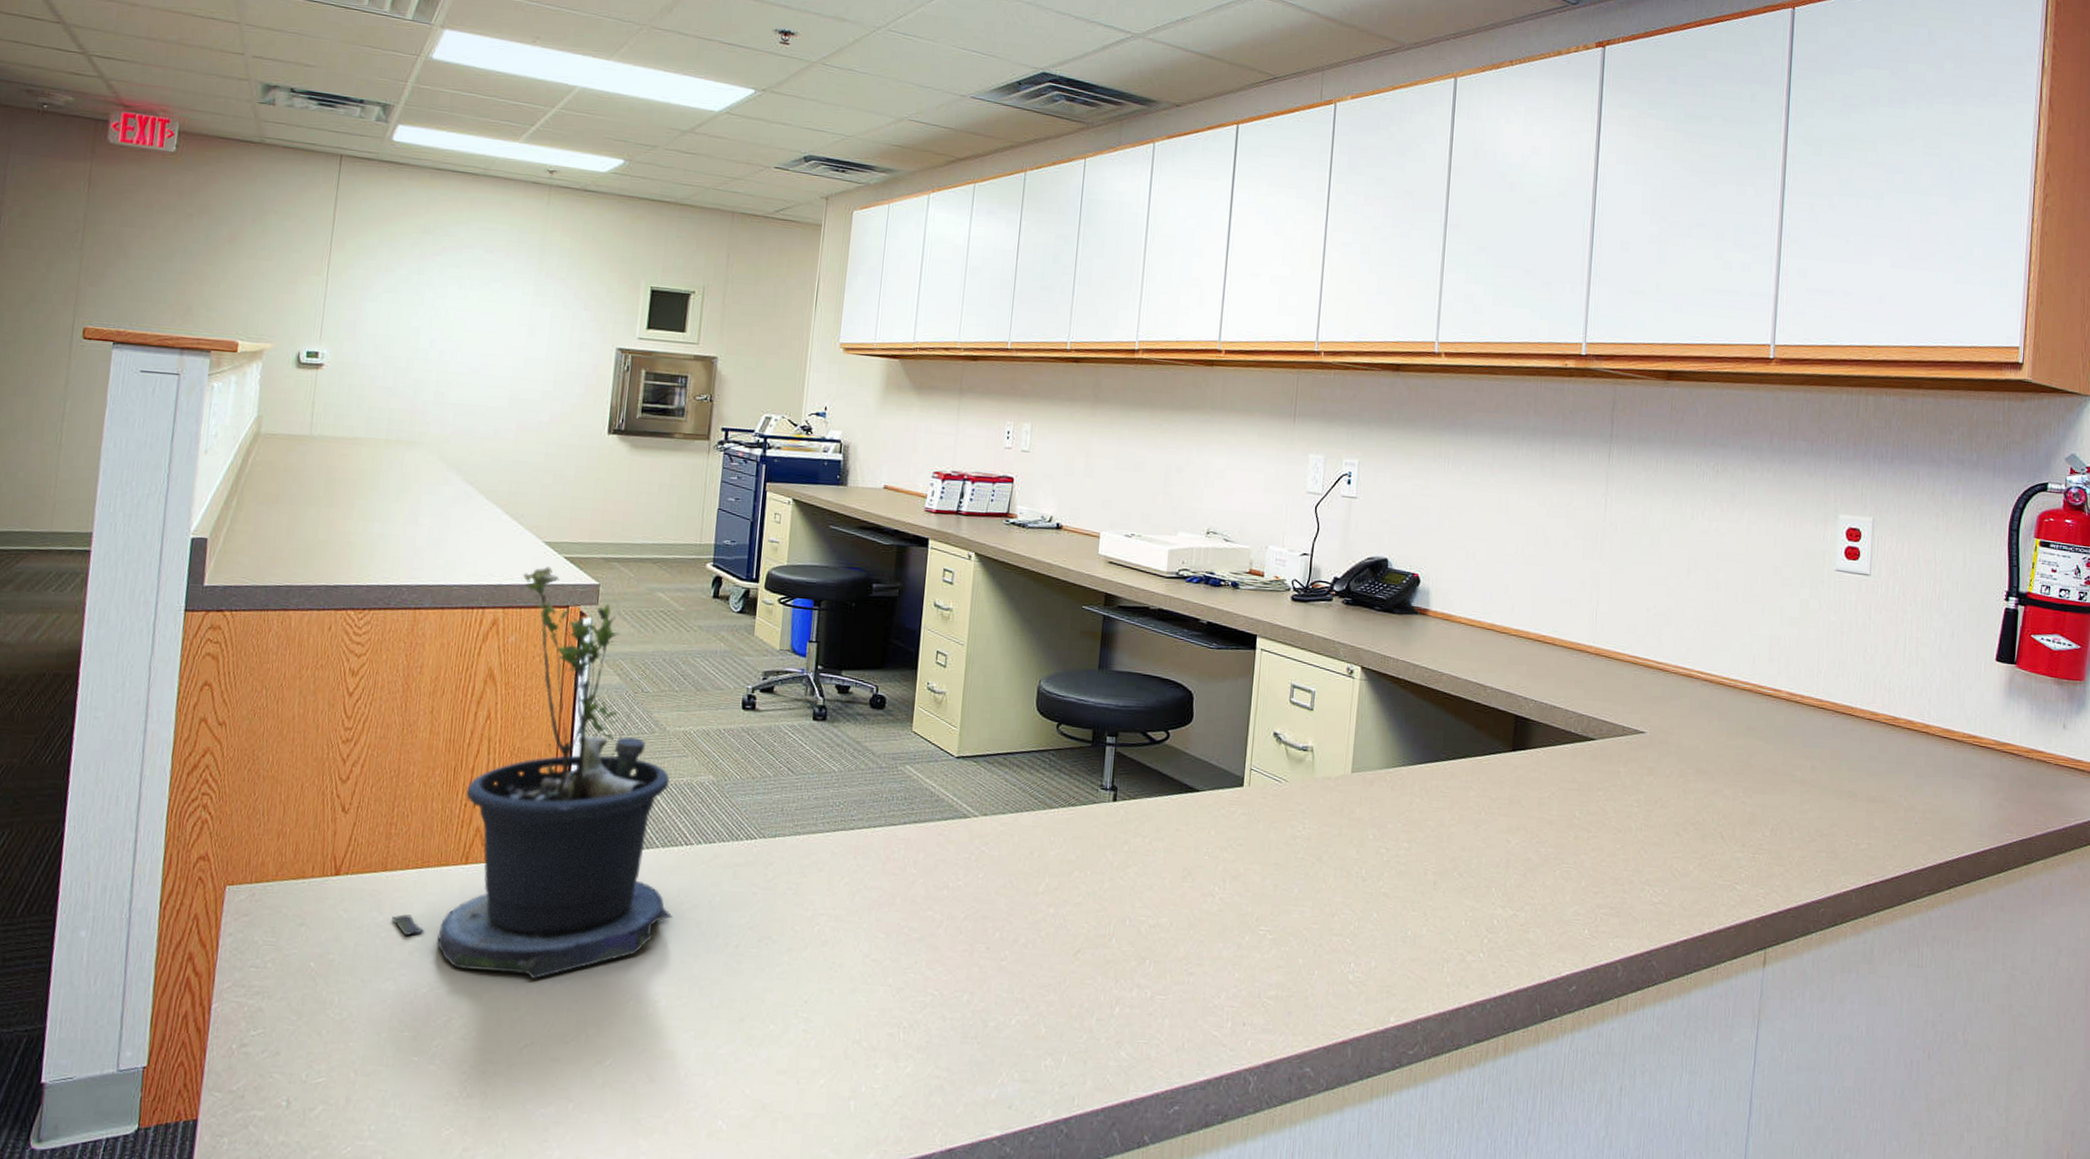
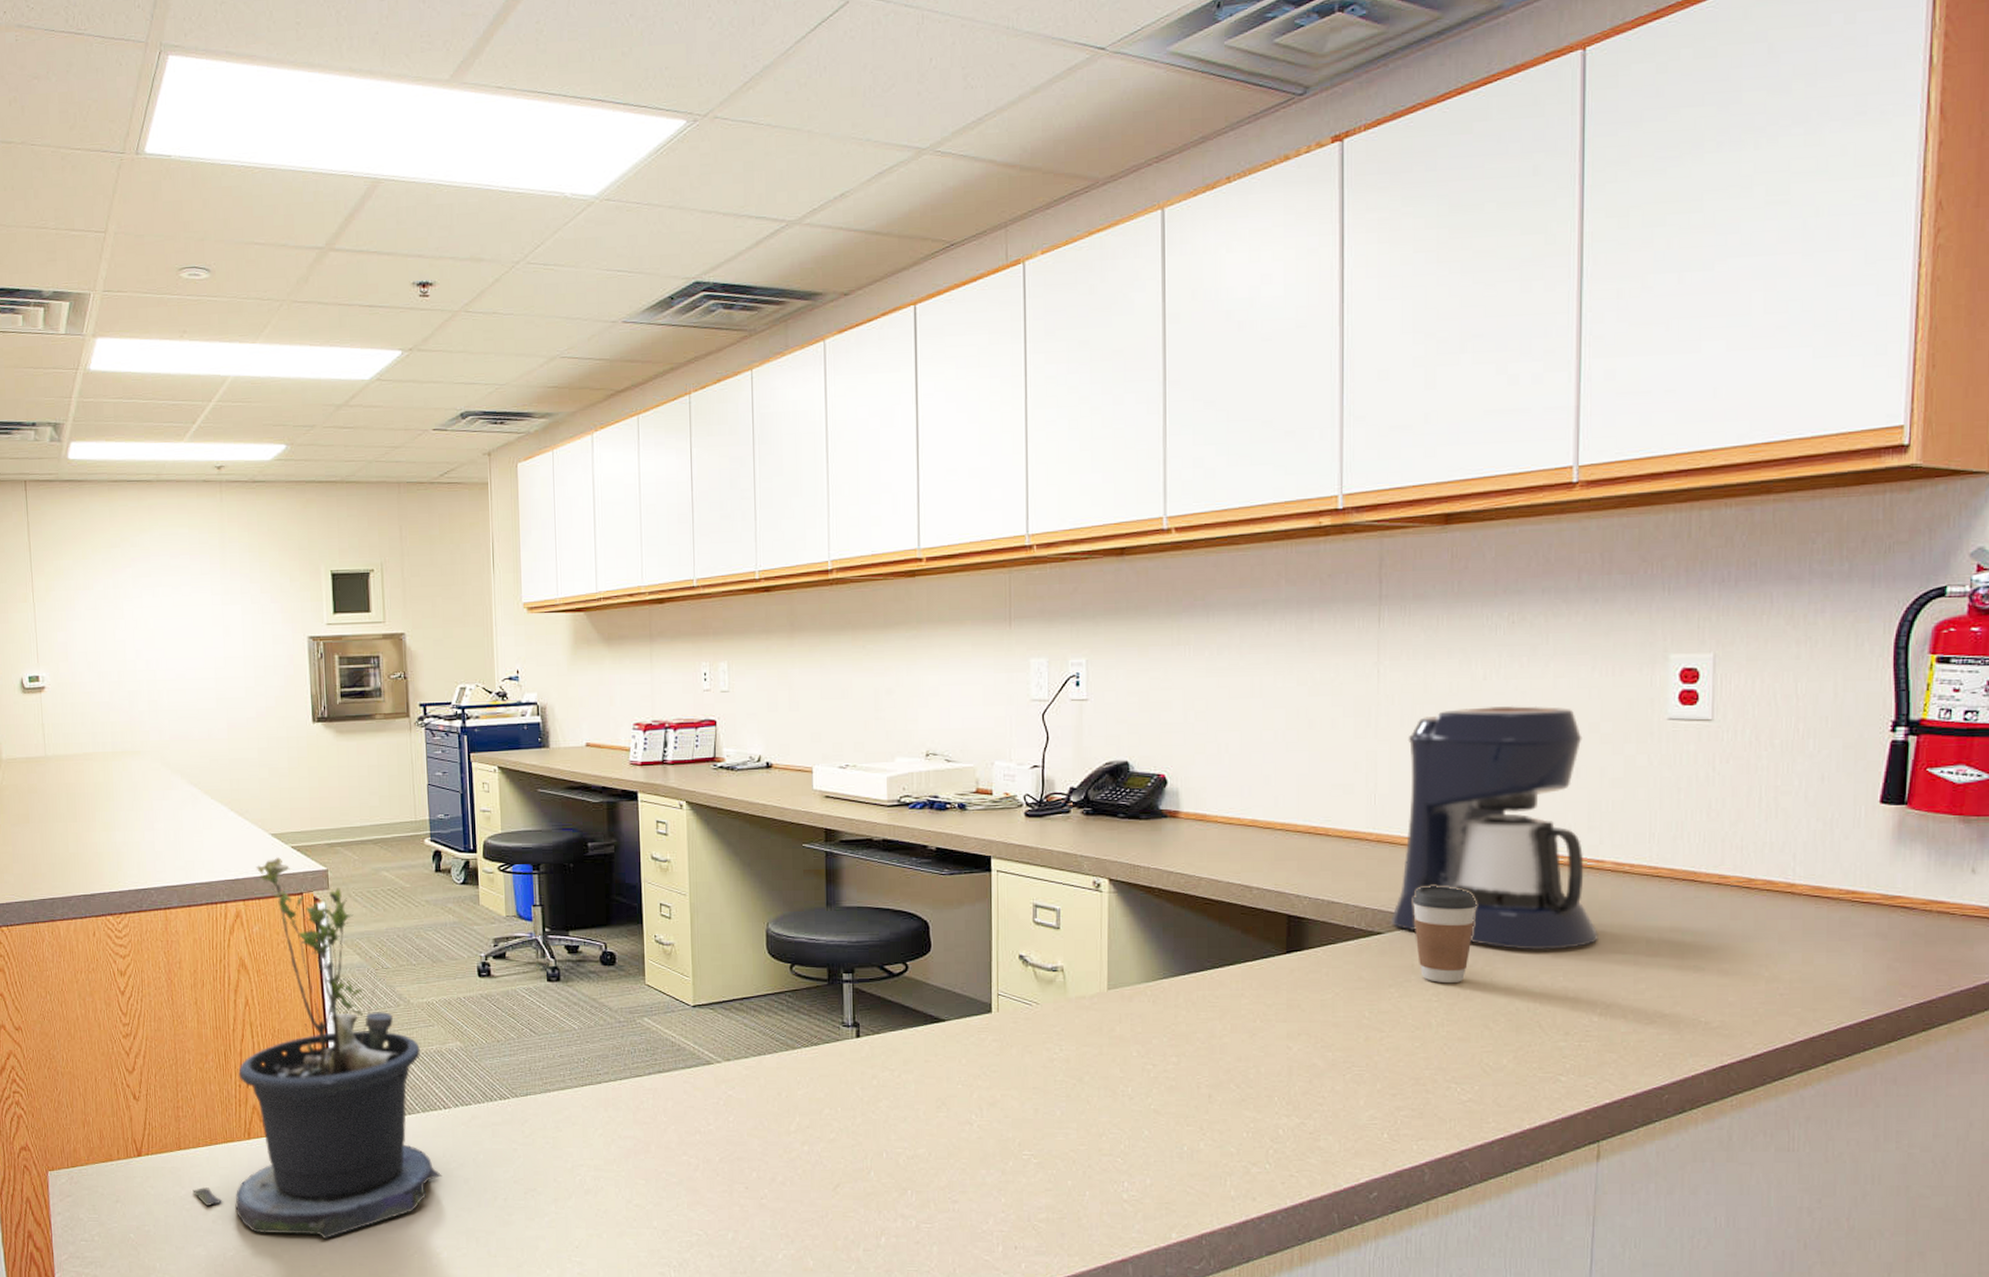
coffee maker: none [1603,542,1773,768] -> present [1392,705,1598,950]
coffee cup: none [1621,699,1676,791] -> present [1412,886,1477,983]

